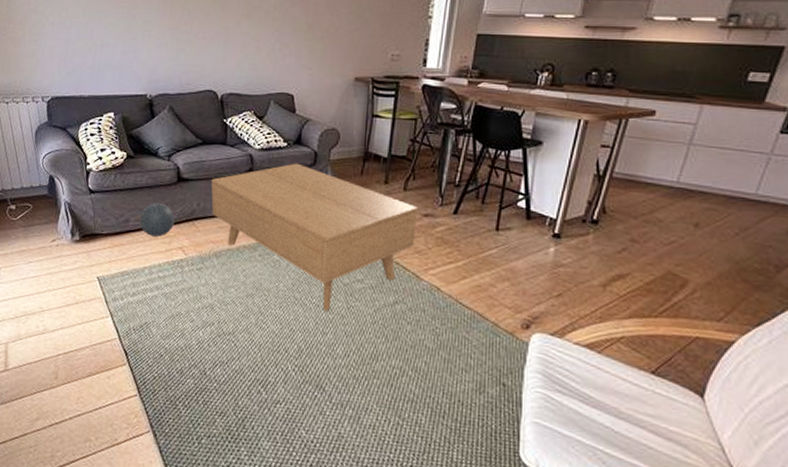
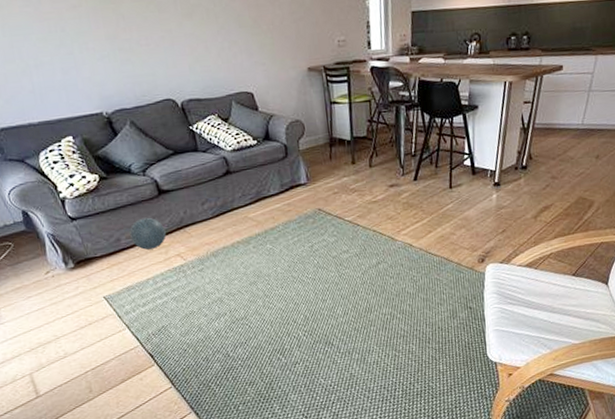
coffee table: present [211,163,418,311] -> none [192,158,386,282]

